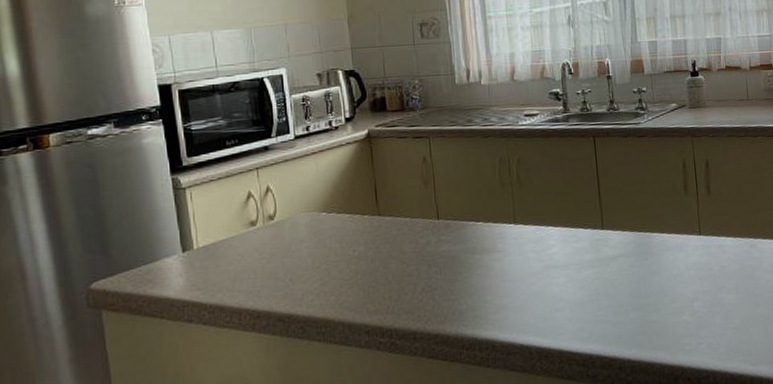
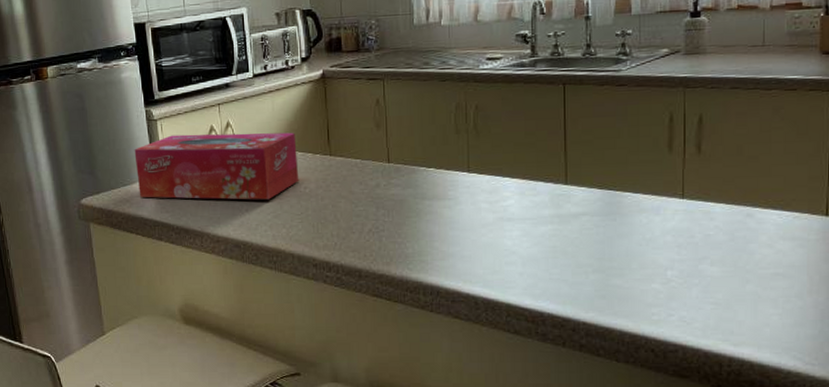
tissue box: none [158,194,348,276] -> present [134,132,299,200]

